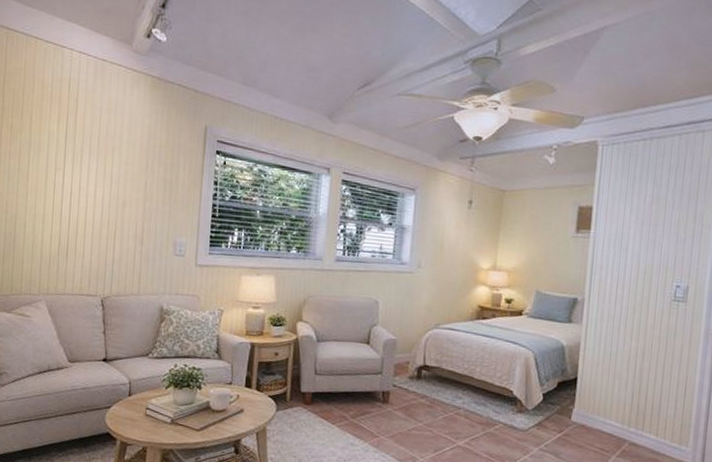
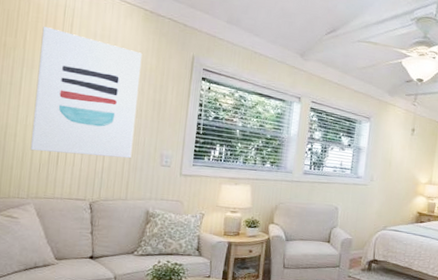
wall art: none [39,103,151,248] -> present [30,26,143,159]

